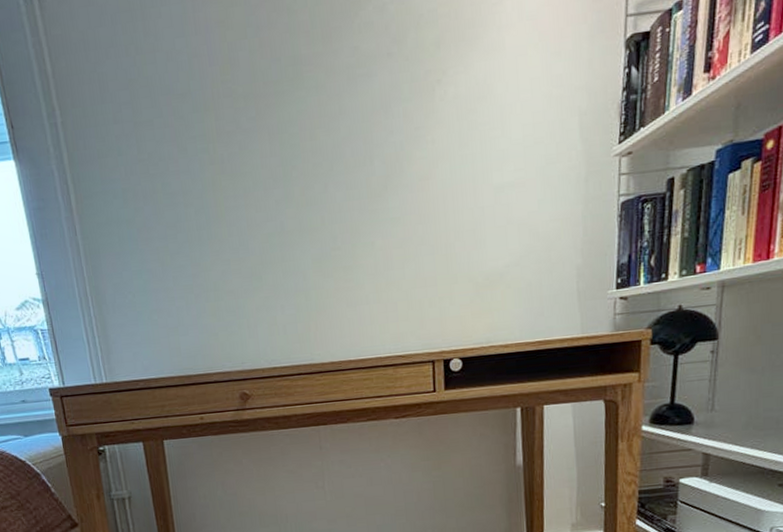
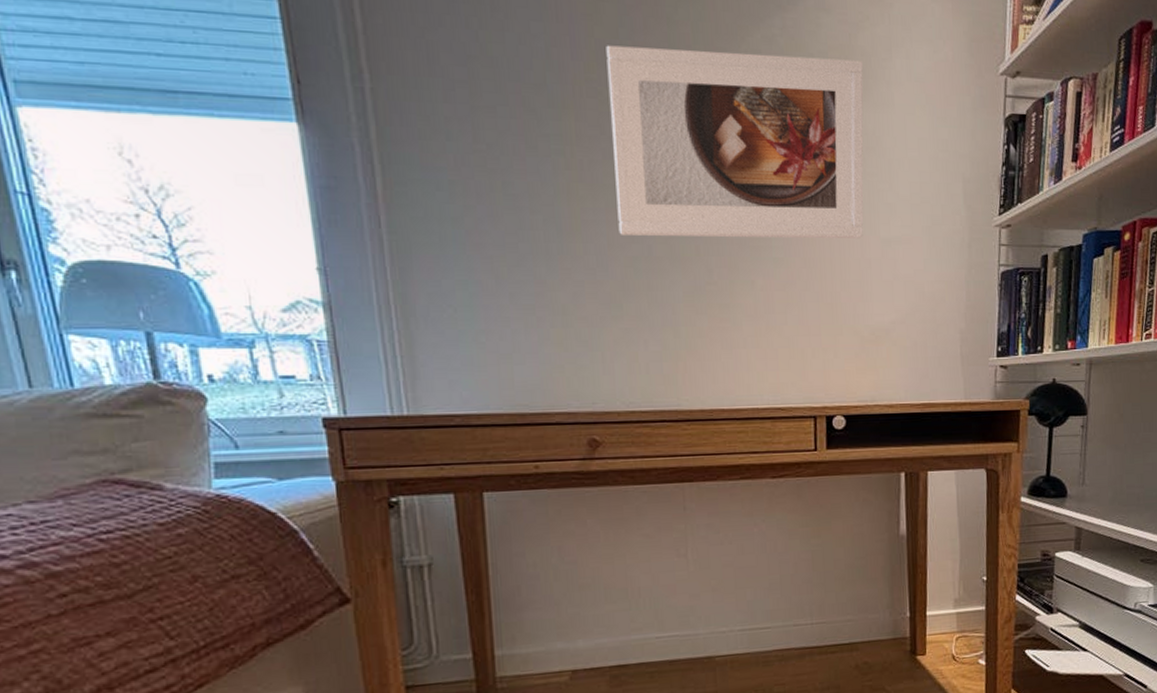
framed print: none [237,10,476,216] -> present [606,45,864,238]

